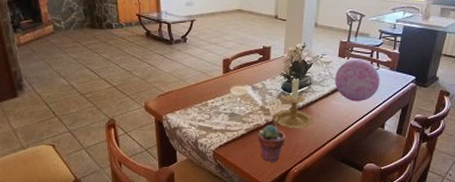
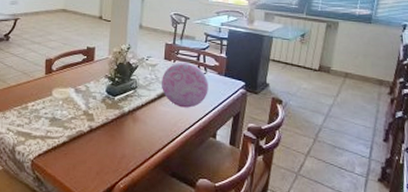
potted succulent: present [257,124,285,163] -> none [80,131,110,176]
candle holder: present [272,76,313,128] -> none [95,79,140,137]

